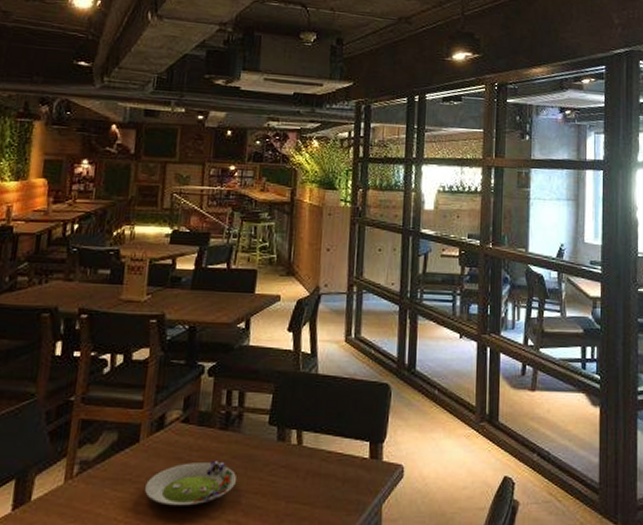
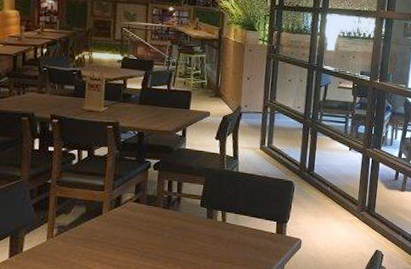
salad plate: present [145,459,236,506] -> none [108,229,176,260]

